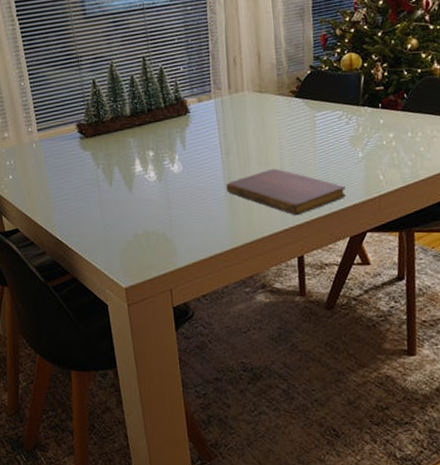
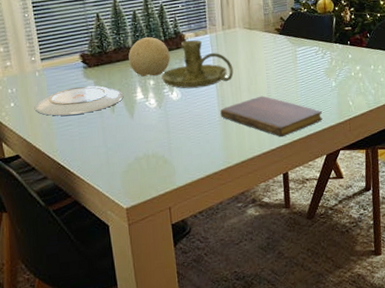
plate: none [33,157,122,189] -> present [35,85,124,116]
decorative ball: none [126,104,171,148] -> present [128,37,170,77]
candle holder: none [161,106,242,161] -> present [161,40,234,89]

